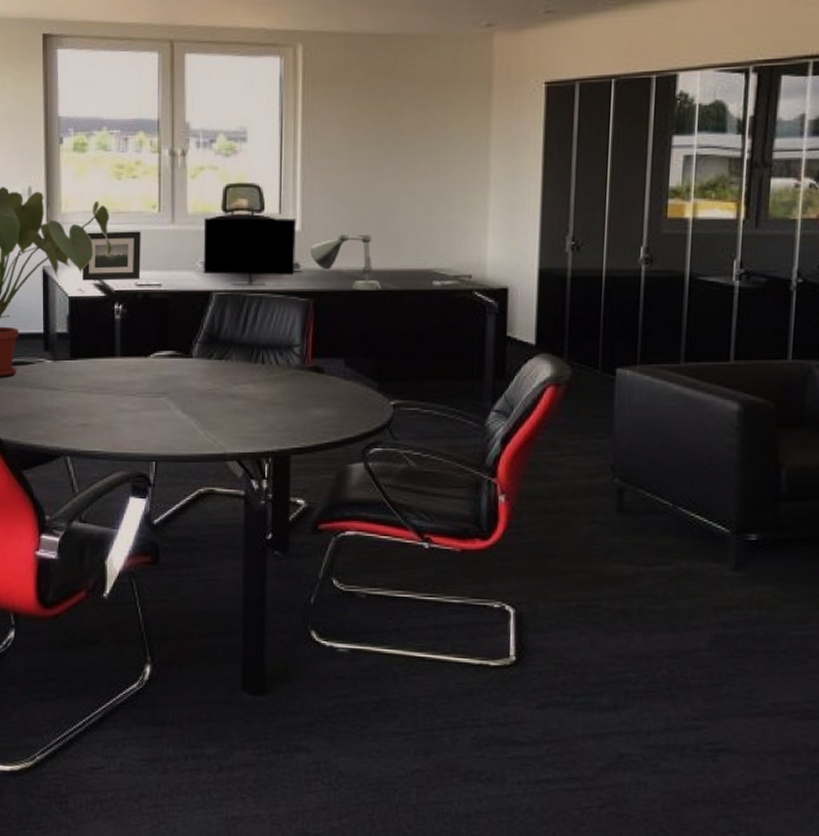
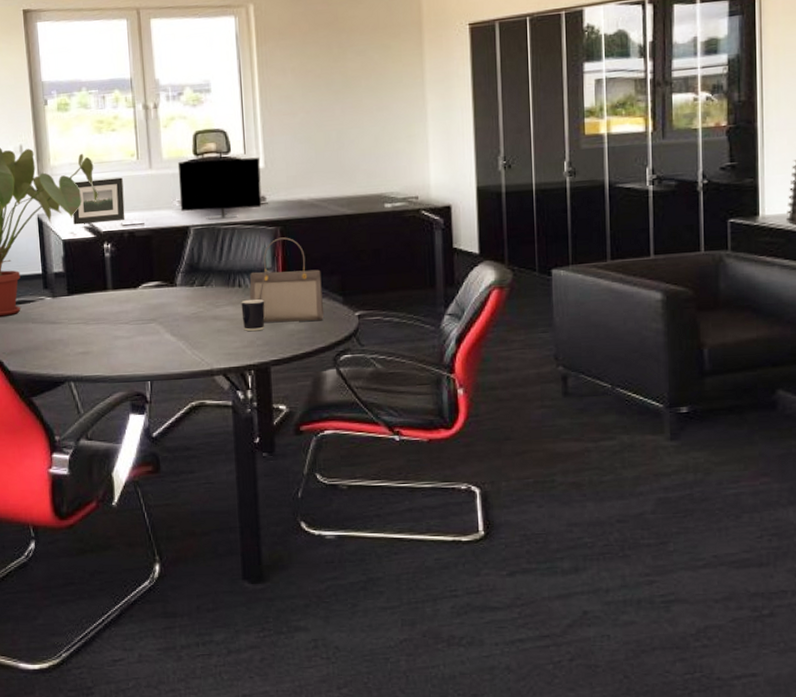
mug: none [263,378,290,415] -> present [241,298,266,332]
handbag: none [272,311,356,408] -> present [249,237,325,322]
desk lamp: present [310,234,382,291] -> none [274,167,341,217]

